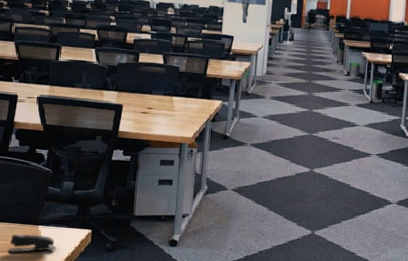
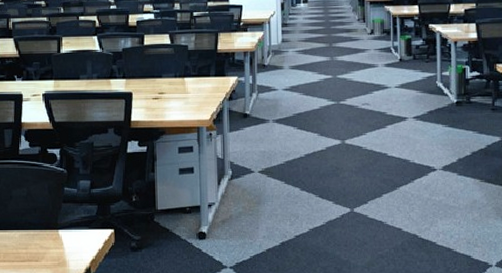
stapler: present [8,233,57,253] -> none [30,240,80,261]

